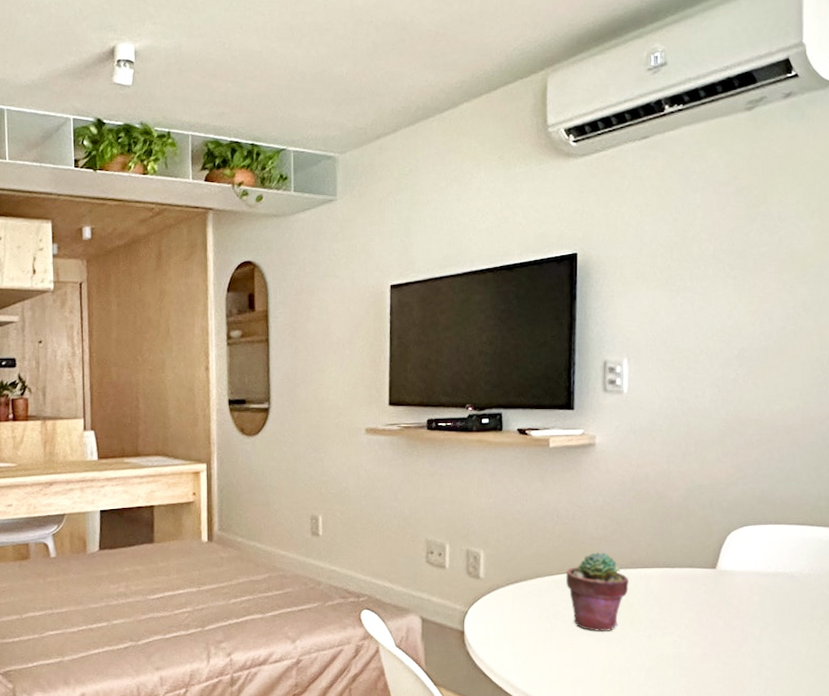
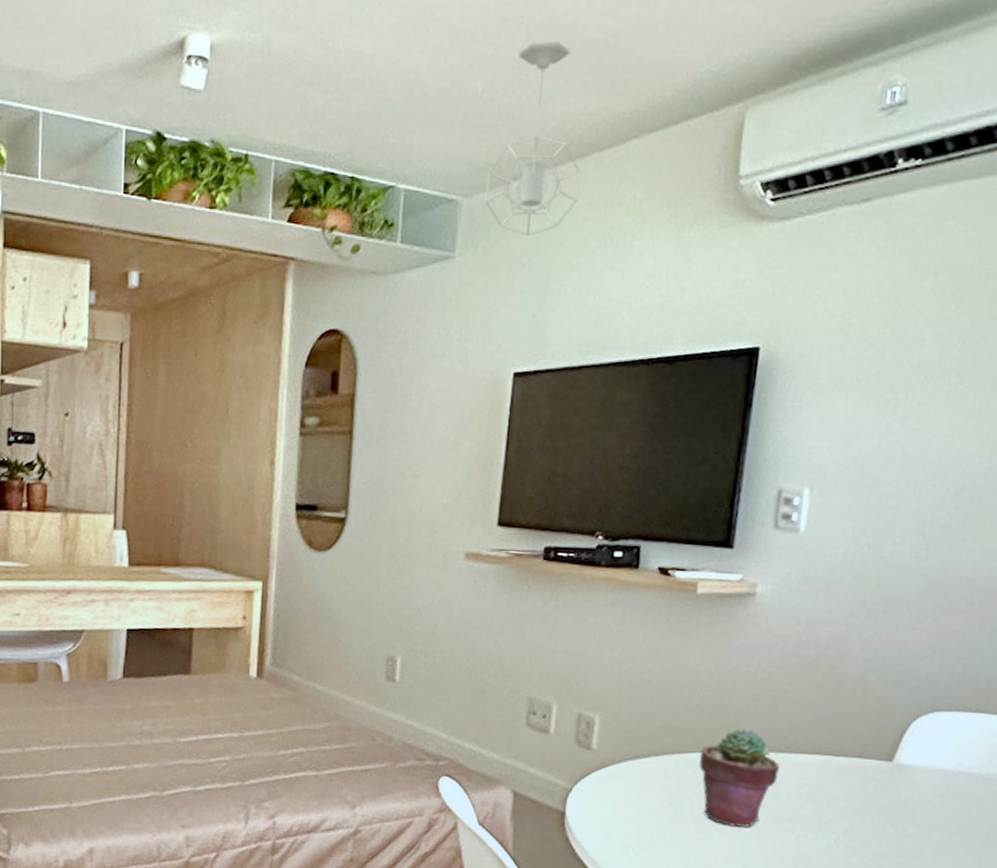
pendant light: none [356,33,428,180] -> present [485,41,581,236]

